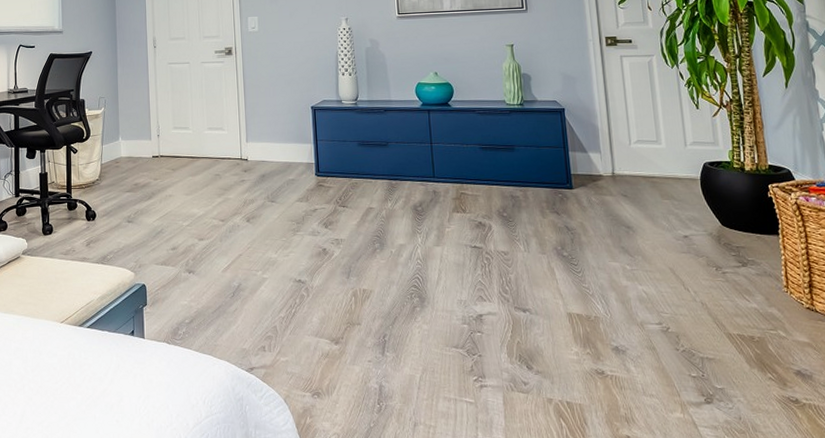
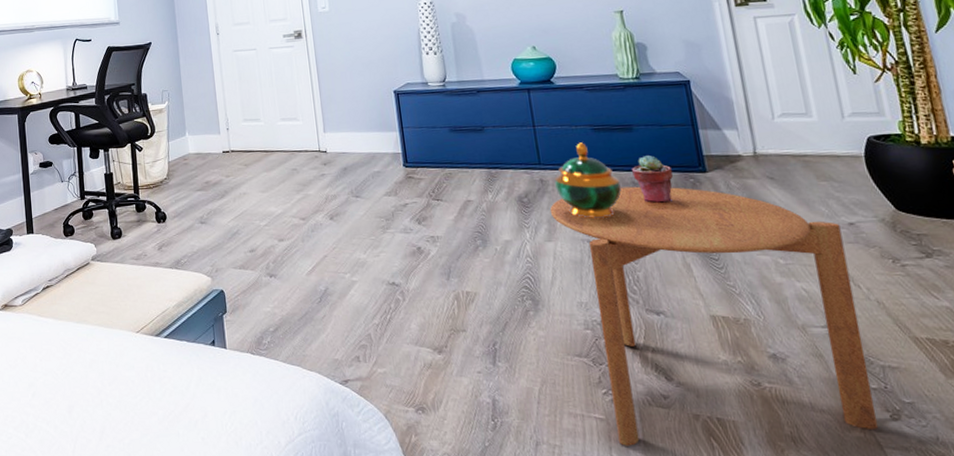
side table: none [440,199,695,426] -> present [549,186,879,446]
decorative jar: none [446,159,501,226] -> present [554,142,622,218]
potted succulent: none [511,173,545,214] -> present [632,155,673,203]

